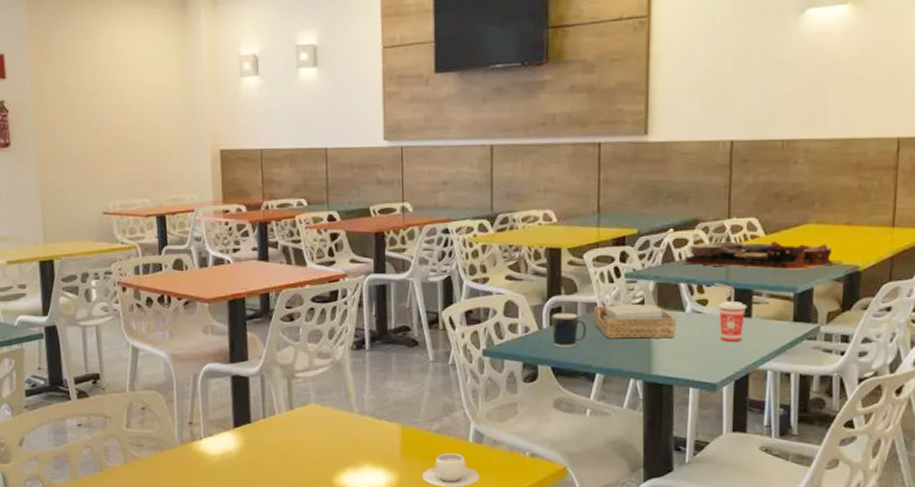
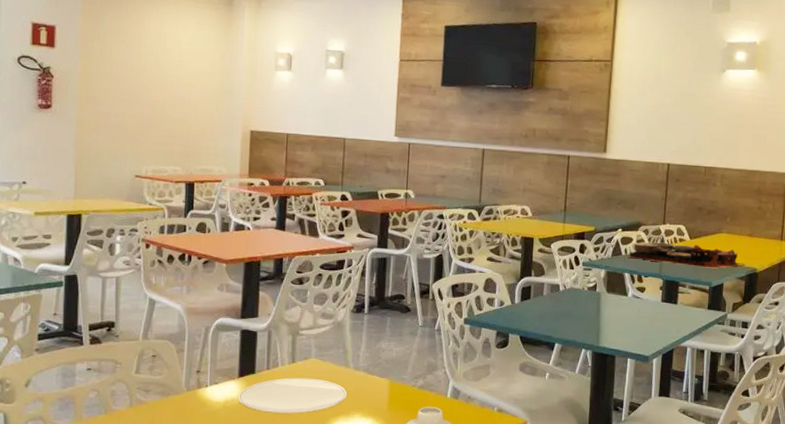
plate: none [235,426,354,466] -> present [238,377,348,414]
mug: present [551,312,586,348] -> none [522,291,550,321]
napkin holder: present [593,303,676,339] -> none [555,287,620,317]
beverage cup: present [714,282,747,342] -> none [650,274,674,323]

